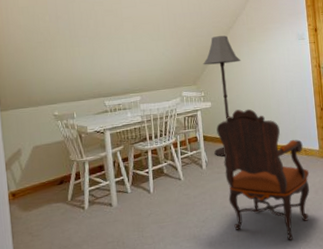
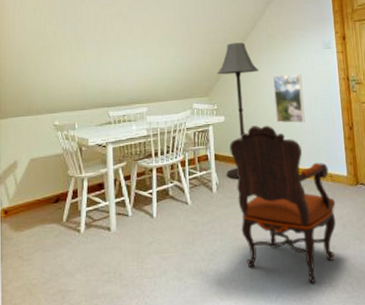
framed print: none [254,63,283,107] -> present [273,74,305,124]

